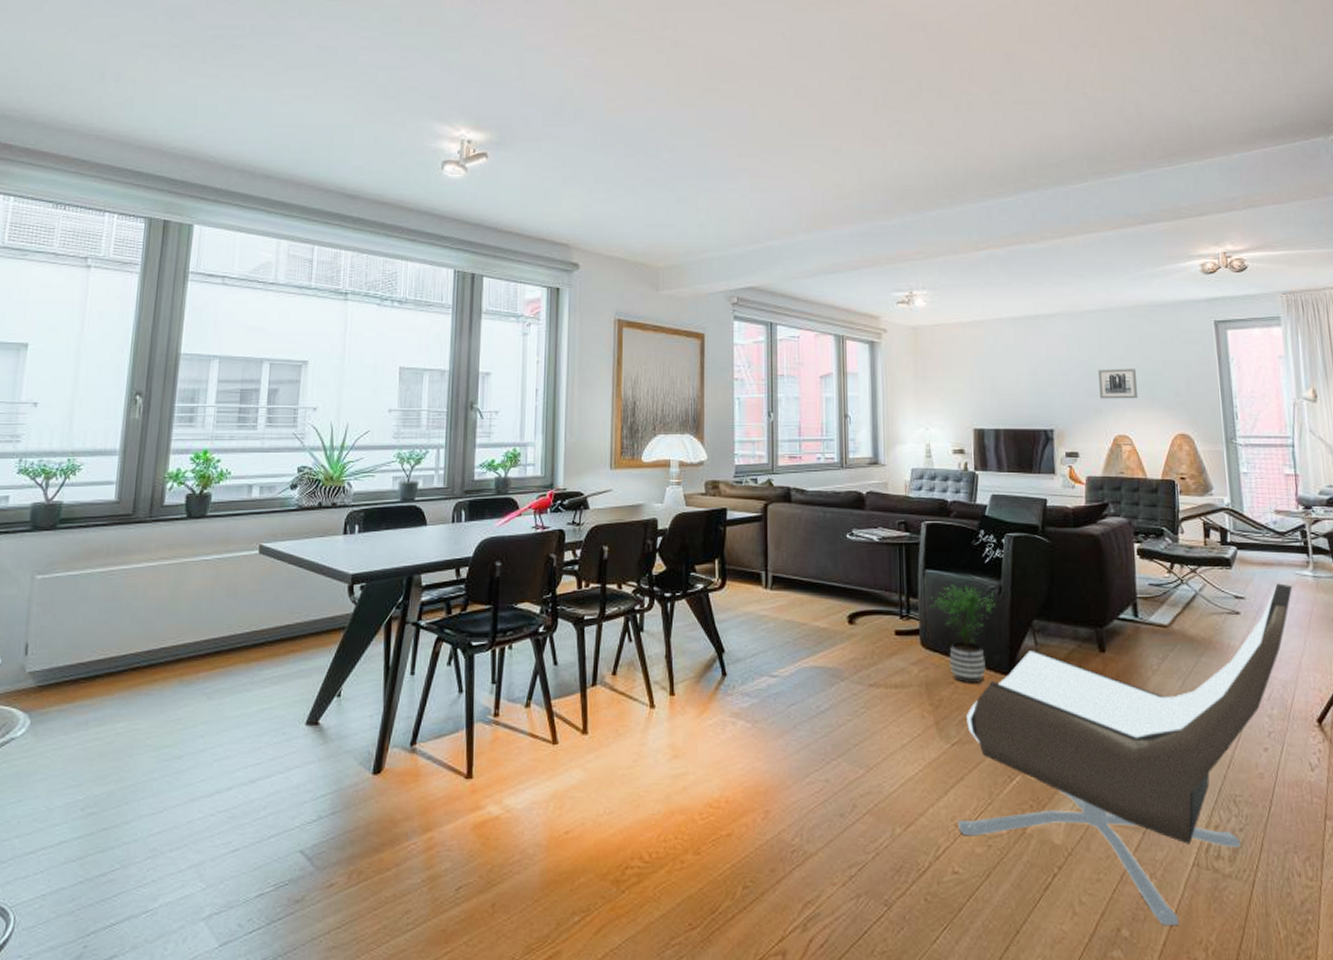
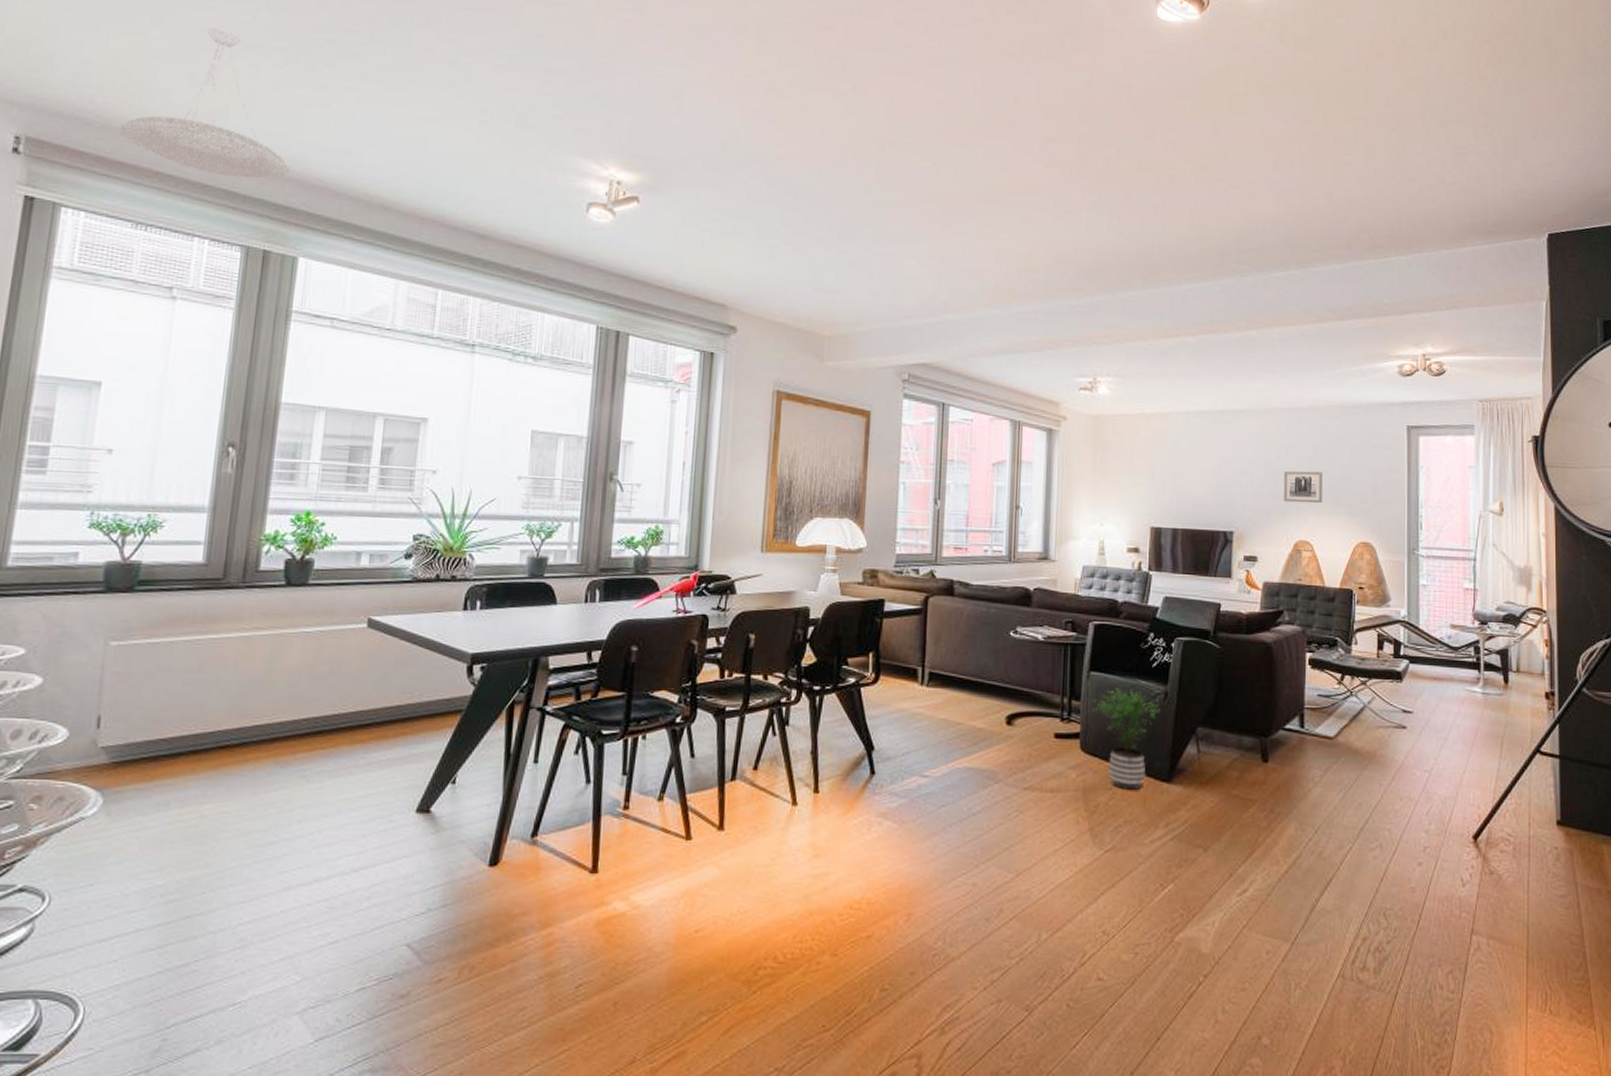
pendant lamp: none [42,33,185,159] -> present [120,29,289,178]
lounge chair: present [958,583,1293,925] -> none [1106,699,1461,1034]

